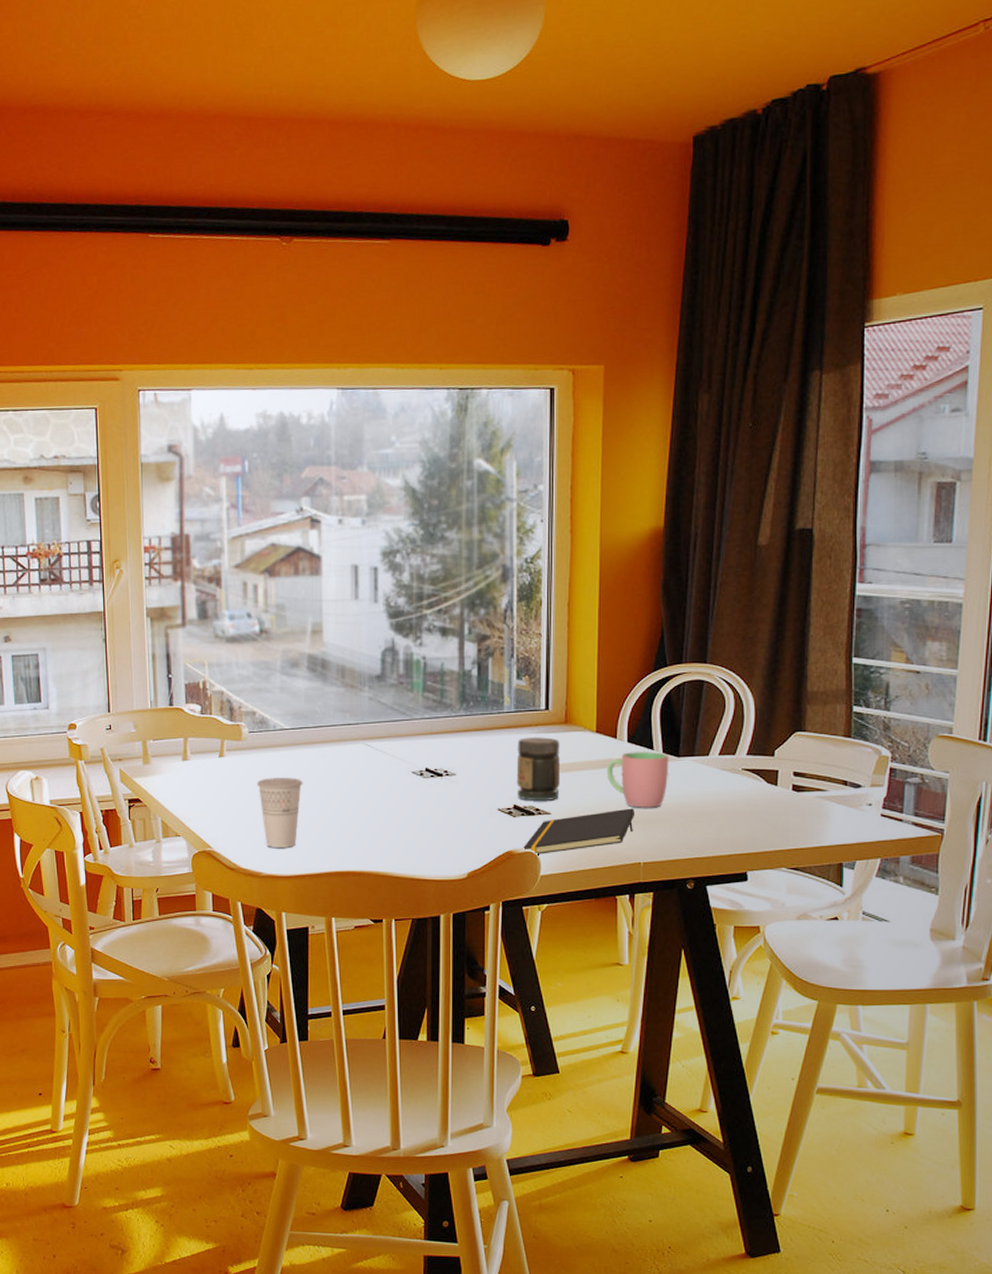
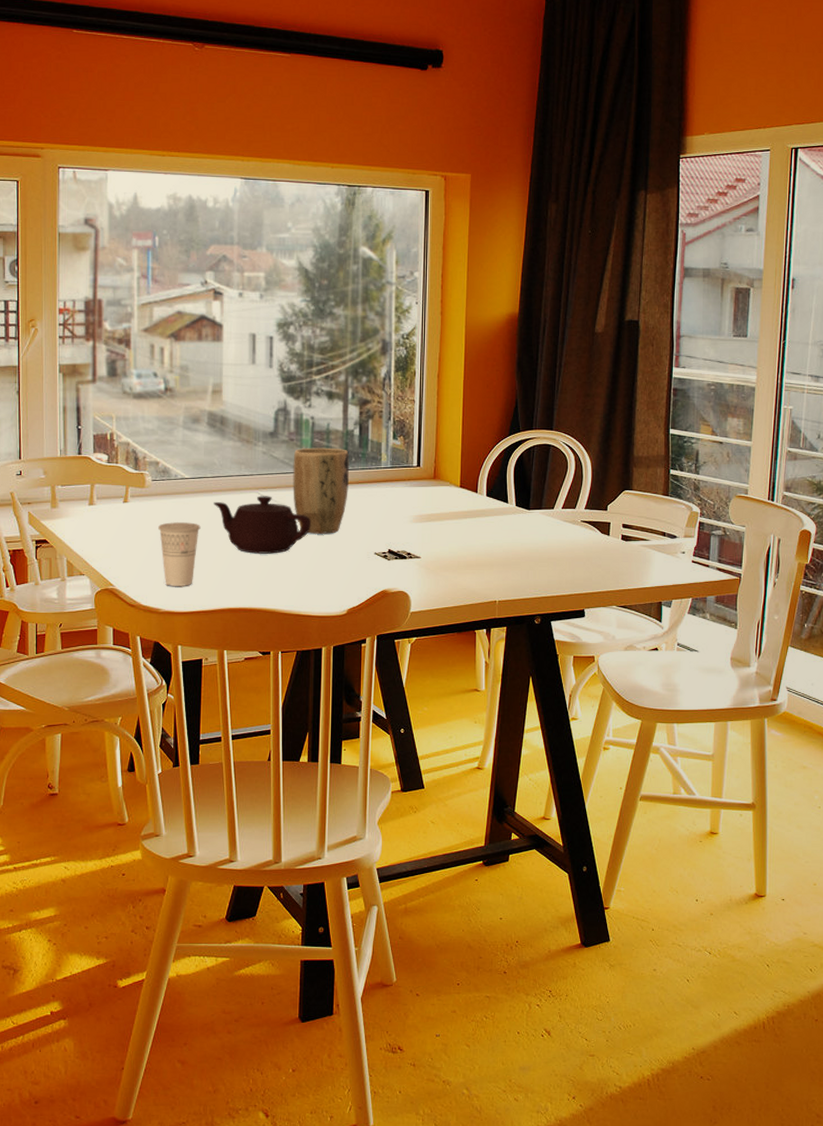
teapot: none [316,747,424,811] -> present [214,496,311,554]
plant pot: none [403,691,468,788] -> present [293,447,350,534]
jar: present [516,737,560,801] -> none [391,490,429,546]
notepad: present [523,808,634,856] -> none [396,553,491,595]
cup: present [606,752,669,808] -> none [468,505,521,553]

